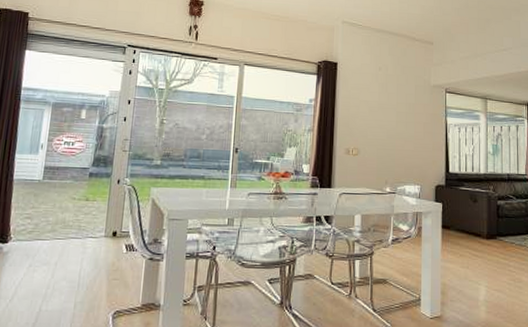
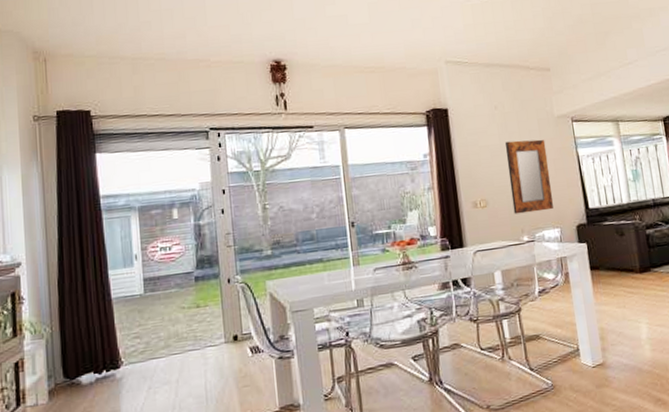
home mirror: none [381,100,419,168] -> present [505,139,554,215]

